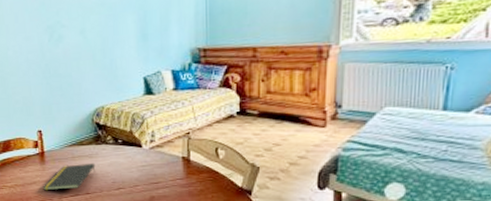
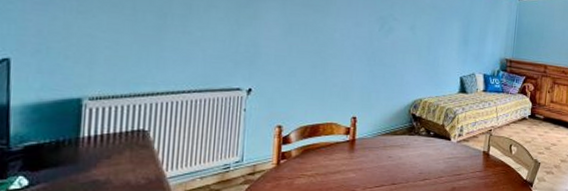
notepad: present [43,163,96,191] -> none [347,153,406,181]

